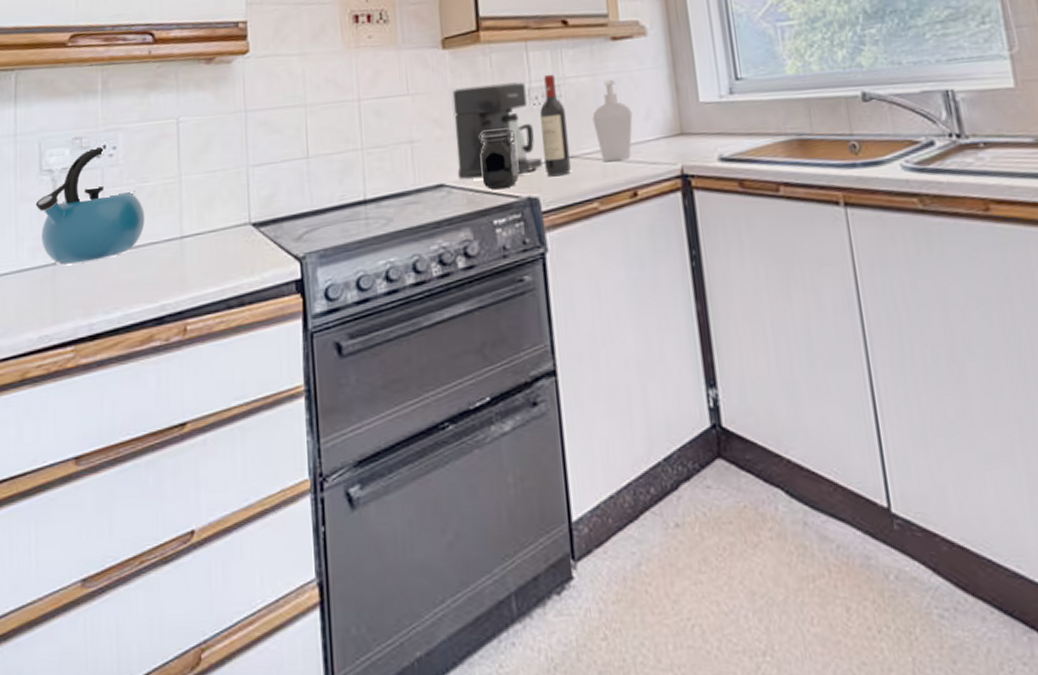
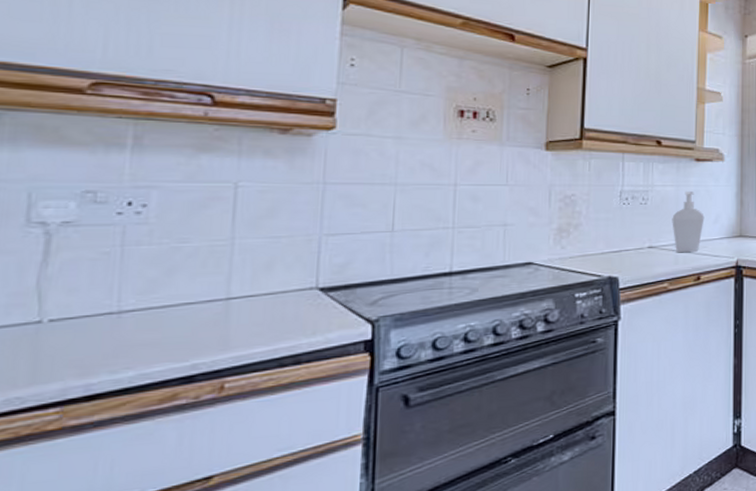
kettle: present [35,146,145,265] -> none [15,202,180,323]
coffee maker: present [452,82,542,180] -> none [546,184,625,260]
jar: present [480,128,519,190] -> none [569,220,605,269]
wine bottle: present [540,73,571,177] -> none [627,181,651,262]

